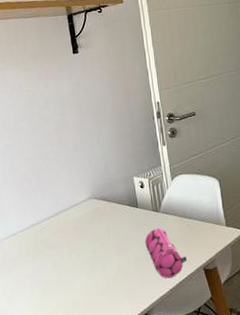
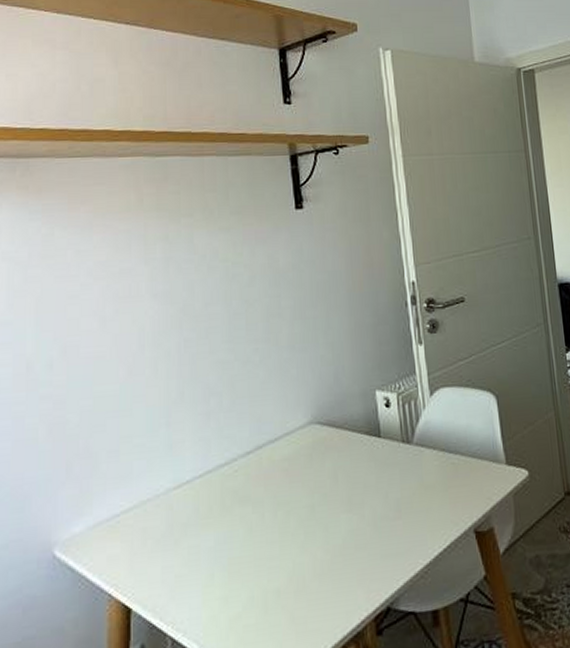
pencil case: present [145,228,187,279] -> none [389,469,450,548]

